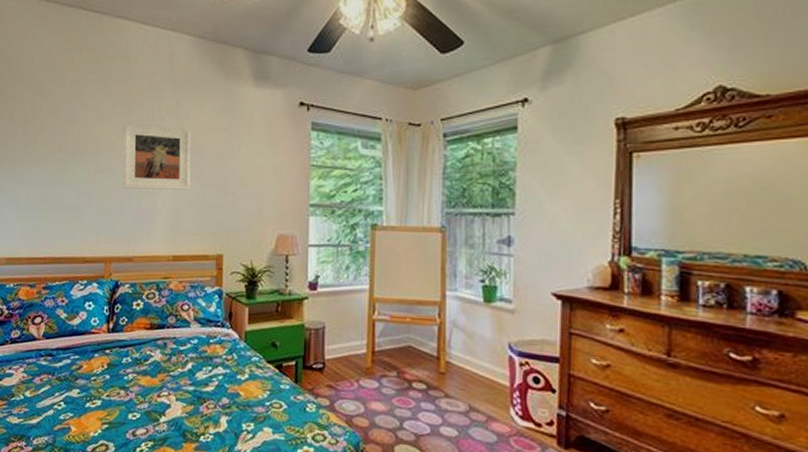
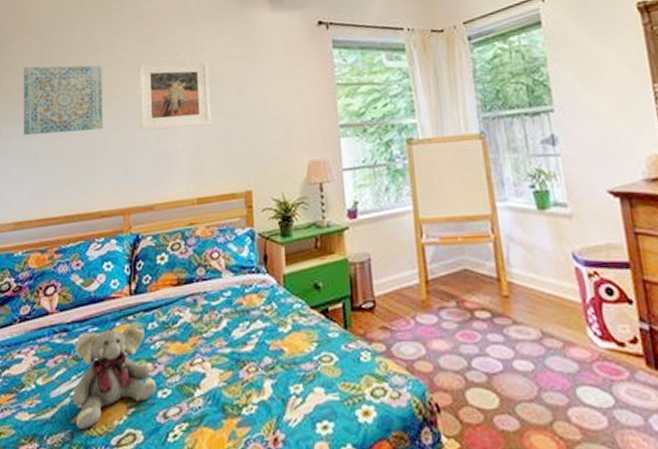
wall art: none [15,115,90,182] -> present [23,65,103,136]
plush elephant: none [55,357,127,436] -> present [72,324,156,429]

